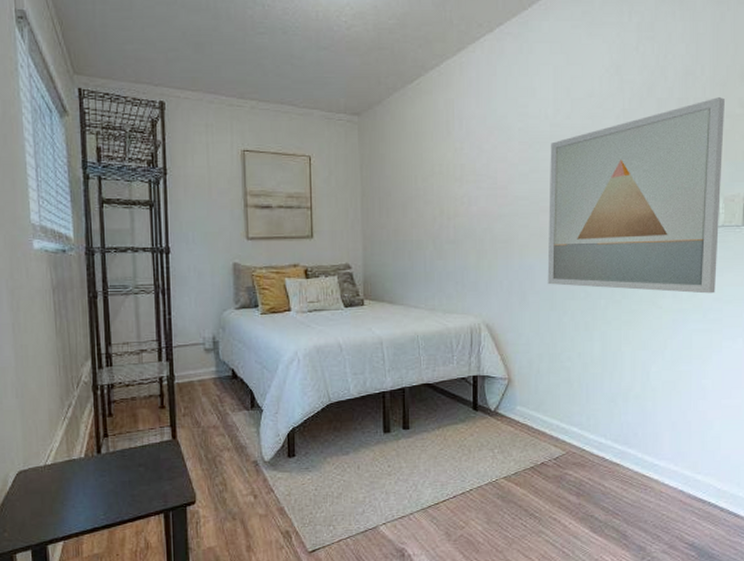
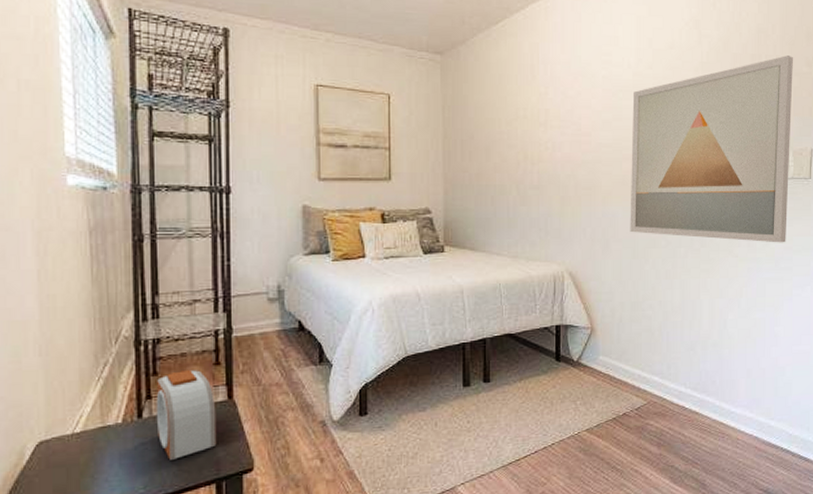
alarm clock: none [111,412,164,491] -> present [156,370,217,460]

